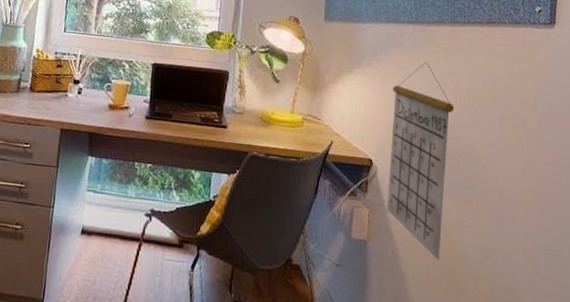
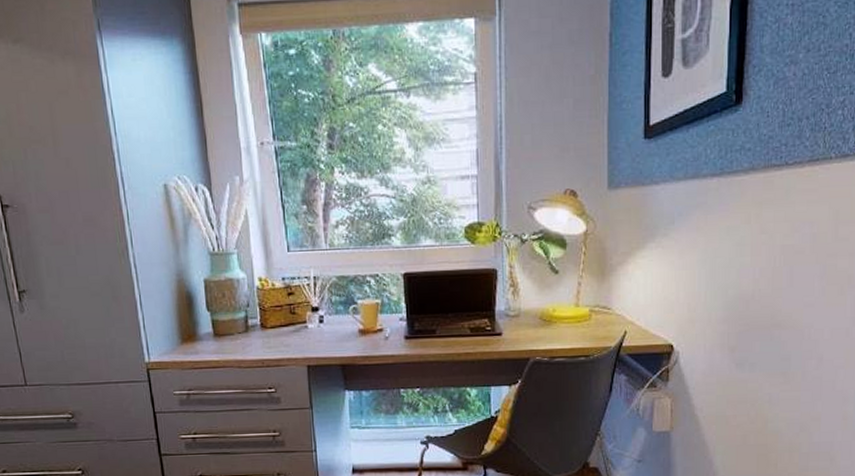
calendar: present [386,61,455,260] -> none [691,221,768,439]

